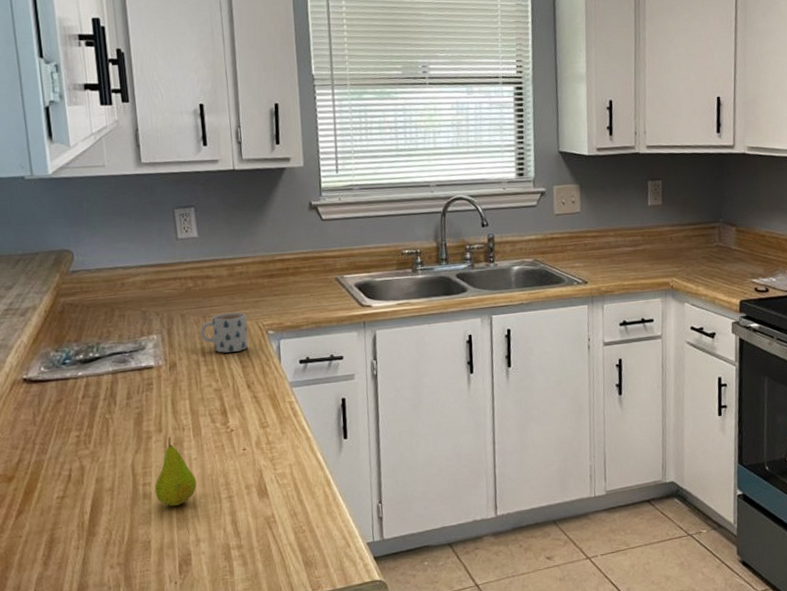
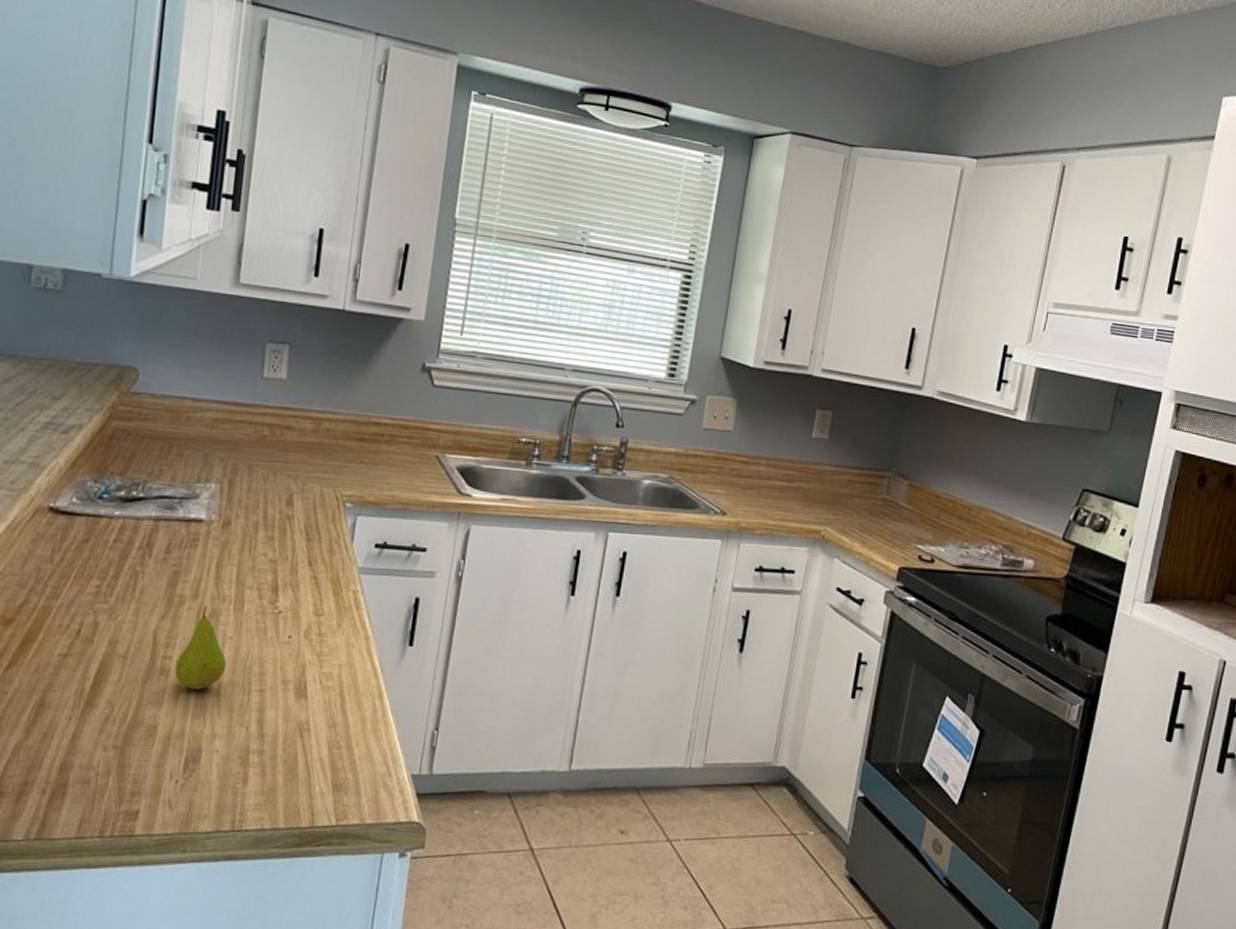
mug: present [200,312,248,353] -> none [266,473,324,521]

